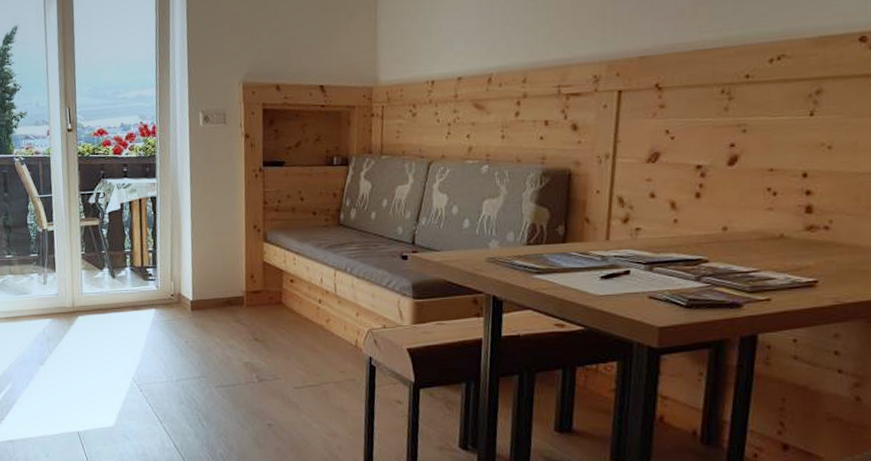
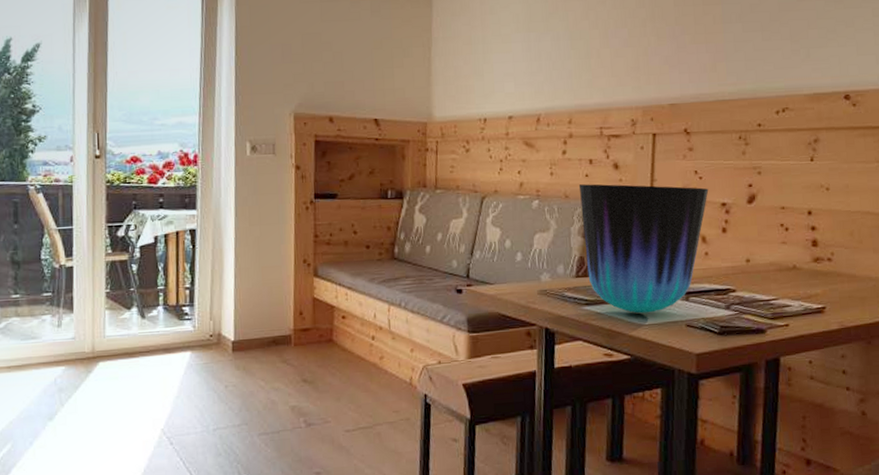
vase: none [532,146,682,284] -> present [578,184,709,314]

